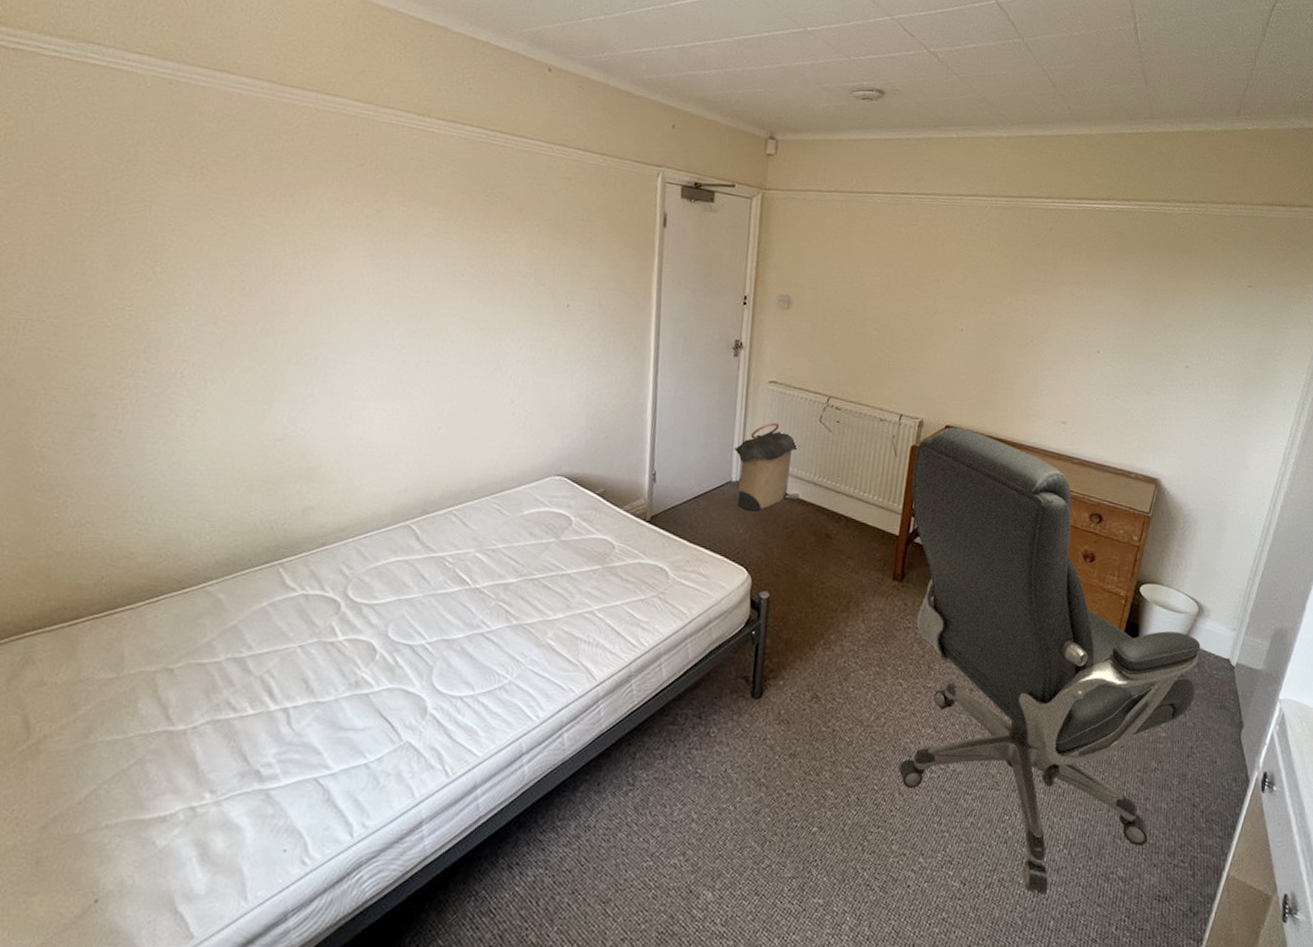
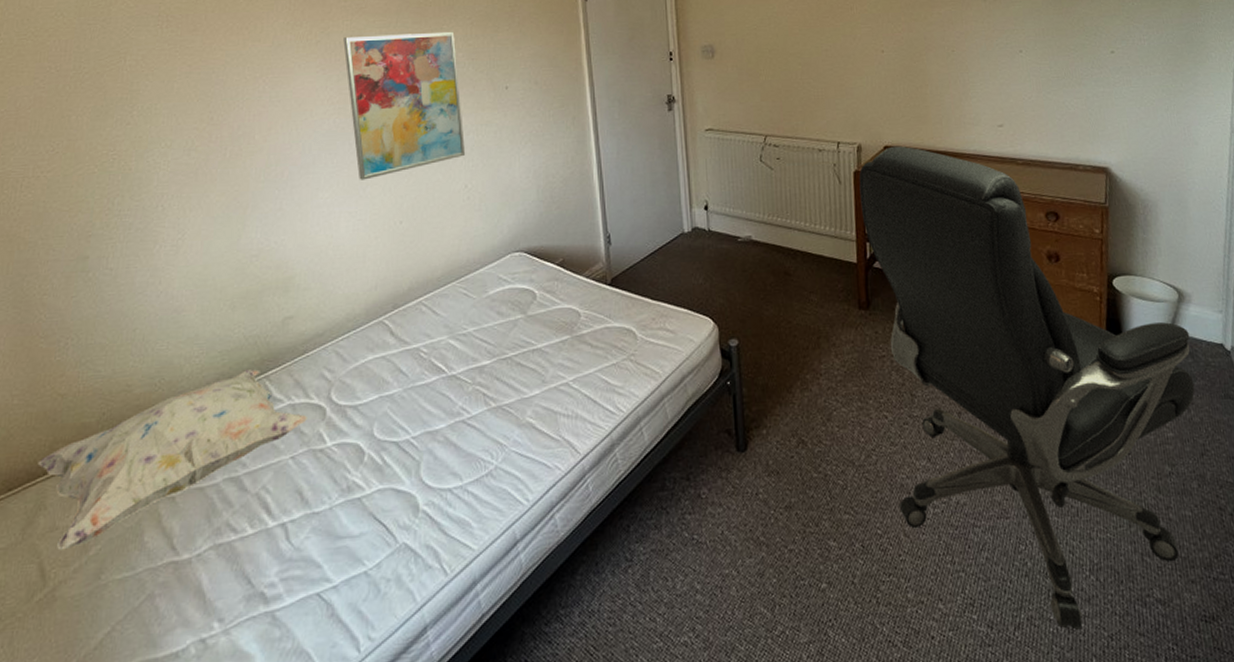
decorative pillow: none [27,554,320,706] -> present [37,369,307,551]
wall art: none [396,224,519,379] -> present [343,31,466,180]
laundry hamper: present [734,423,800,512] -> none [682,169,745,260]

